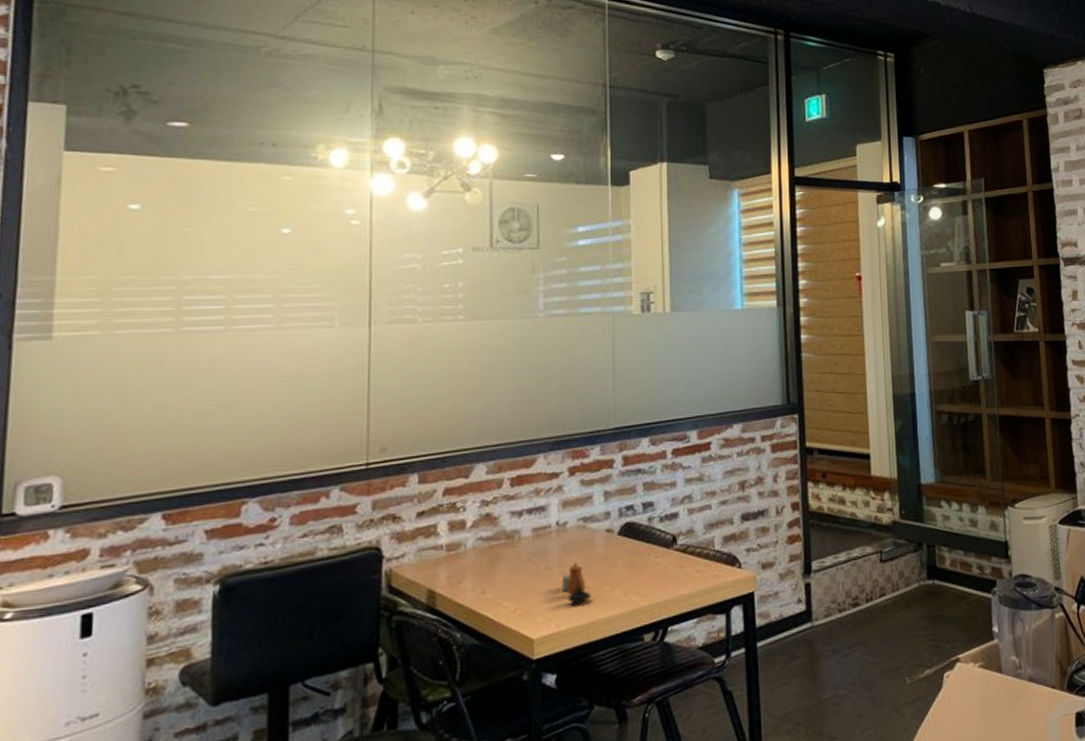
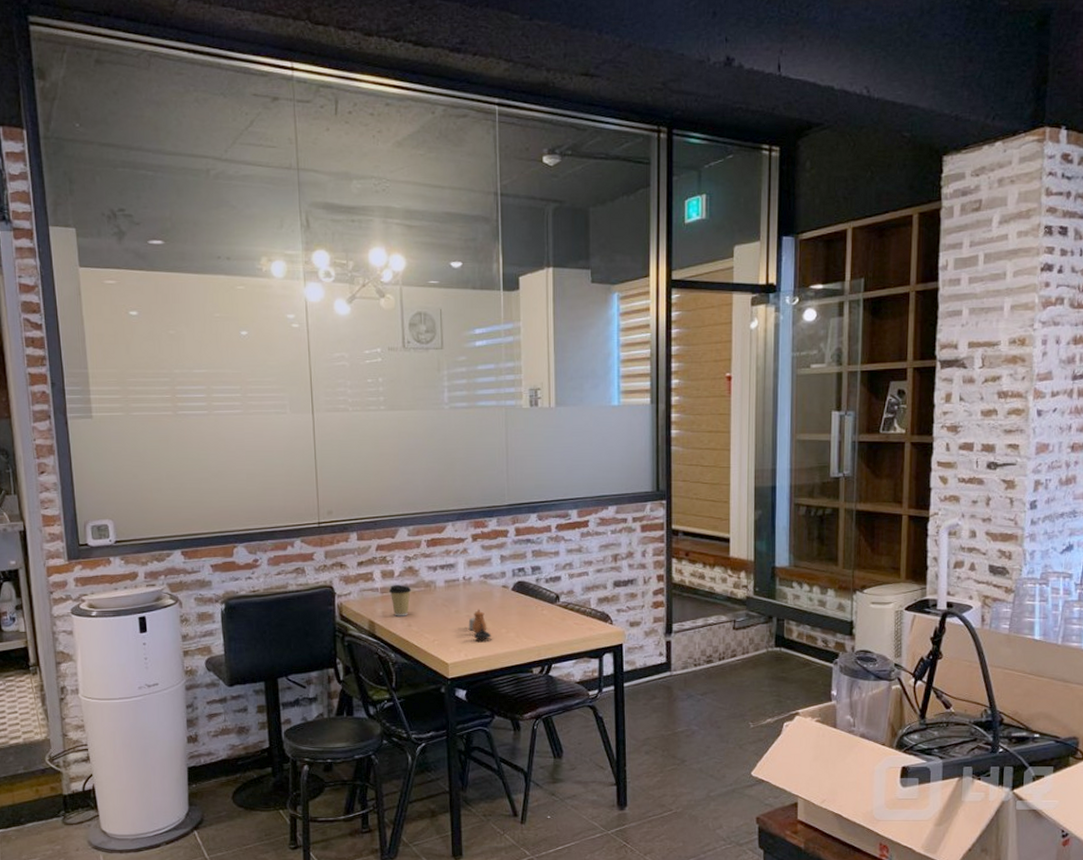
coffee cup: none [456,538,488,581] -> present [388,585,412,616]

